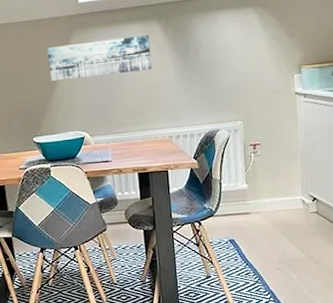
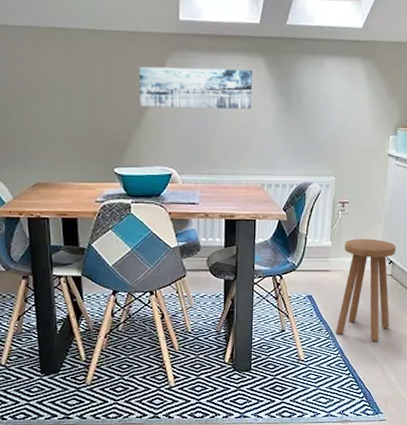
stool: none [262,177,323,283] -> present [336,238,396,342]

